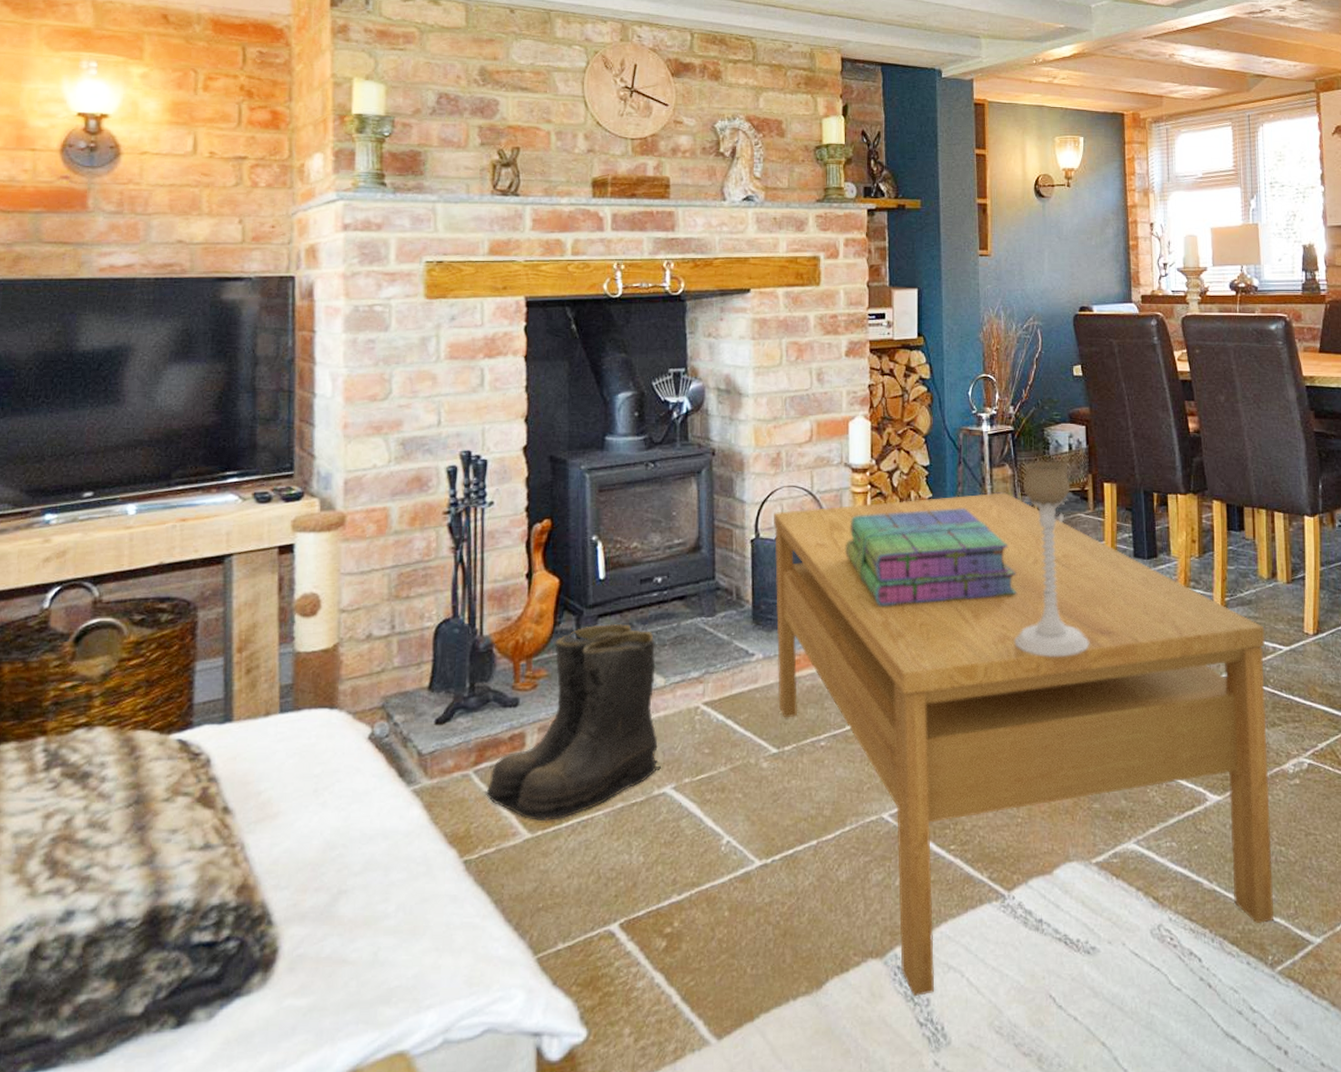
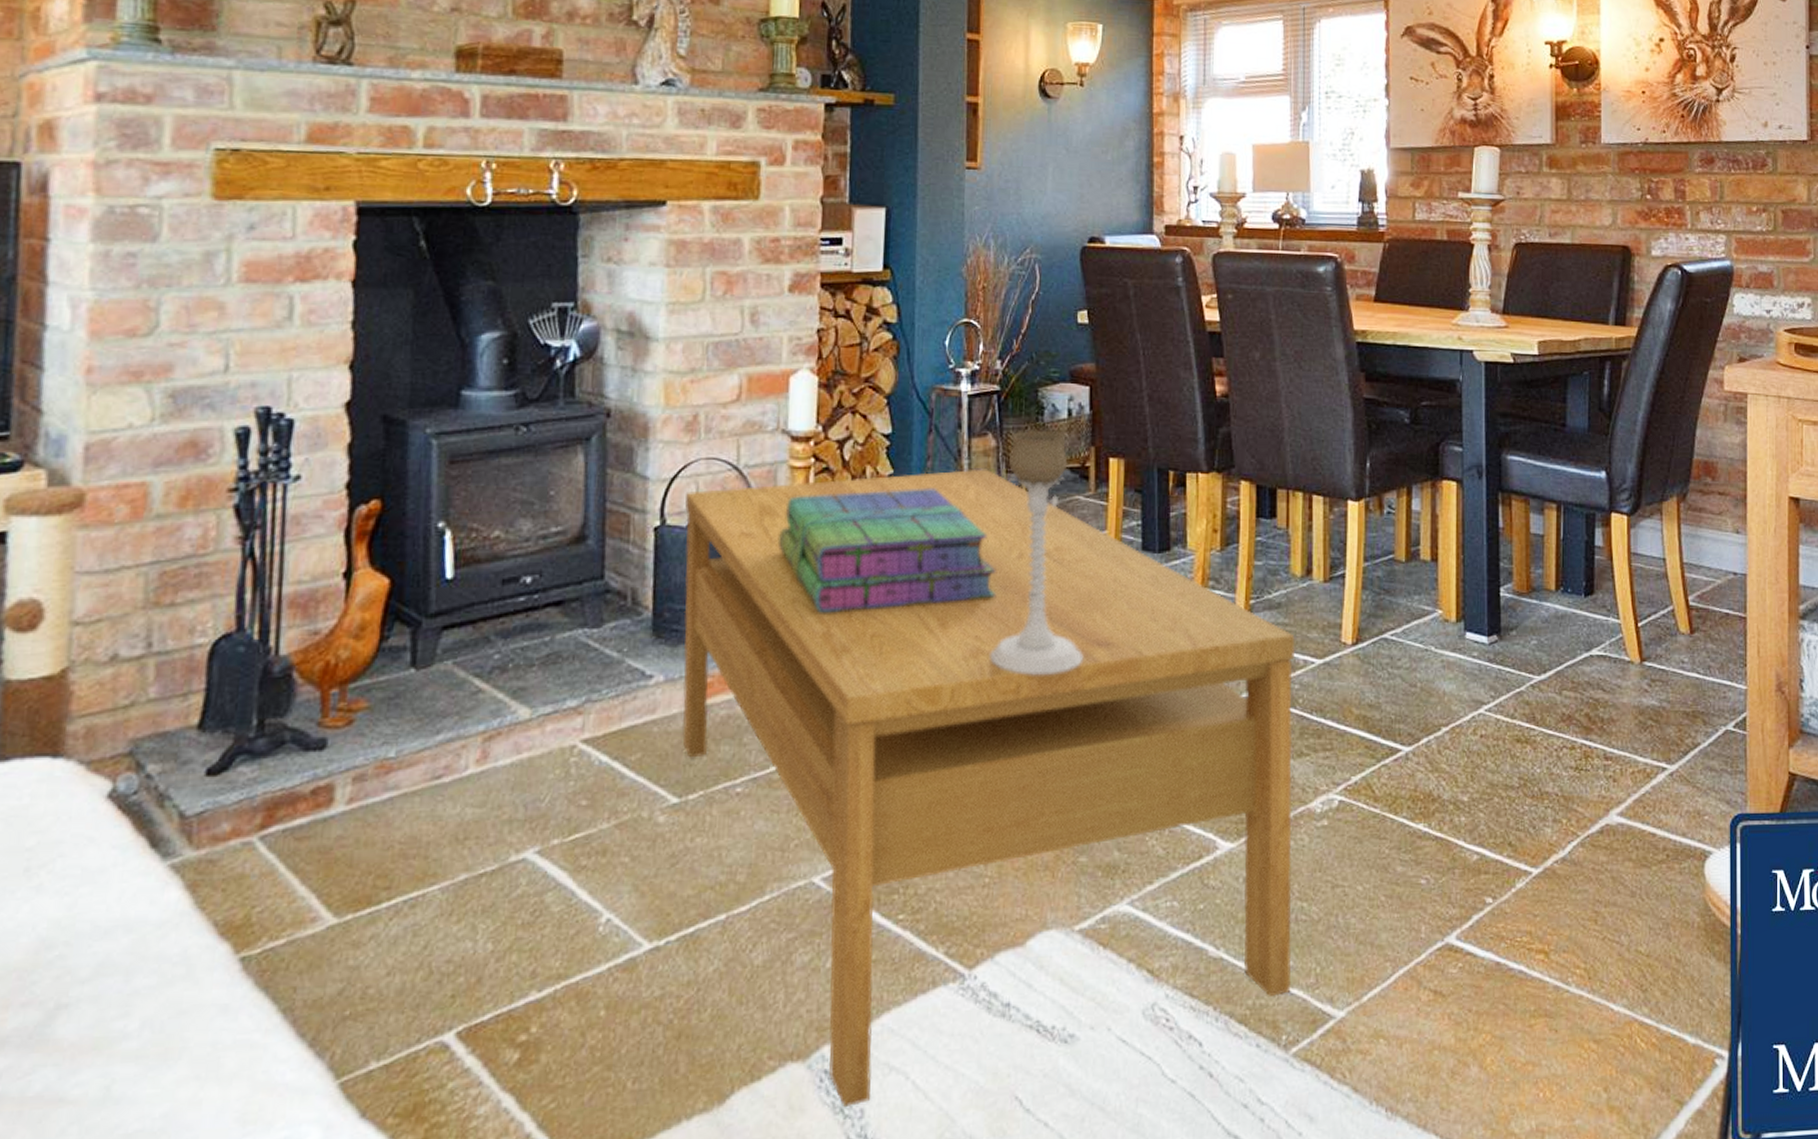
boots: present [485,623,662,822] -> none [273,637,522,902]

